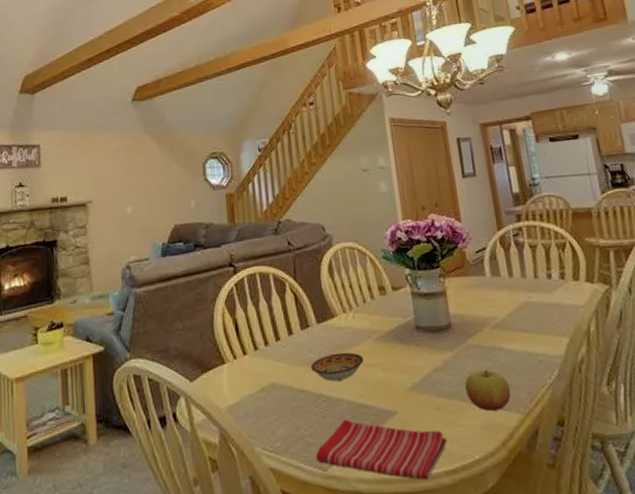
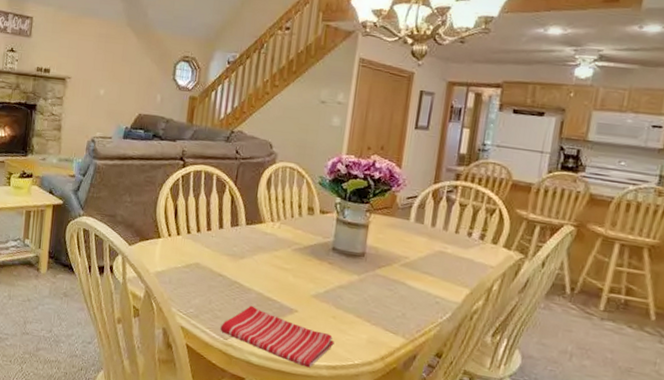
bowl: present [311,352,364,382] -> none [232,252,280,276]
apple: present [465,370,511,411] -> none [362,296,403,332]

